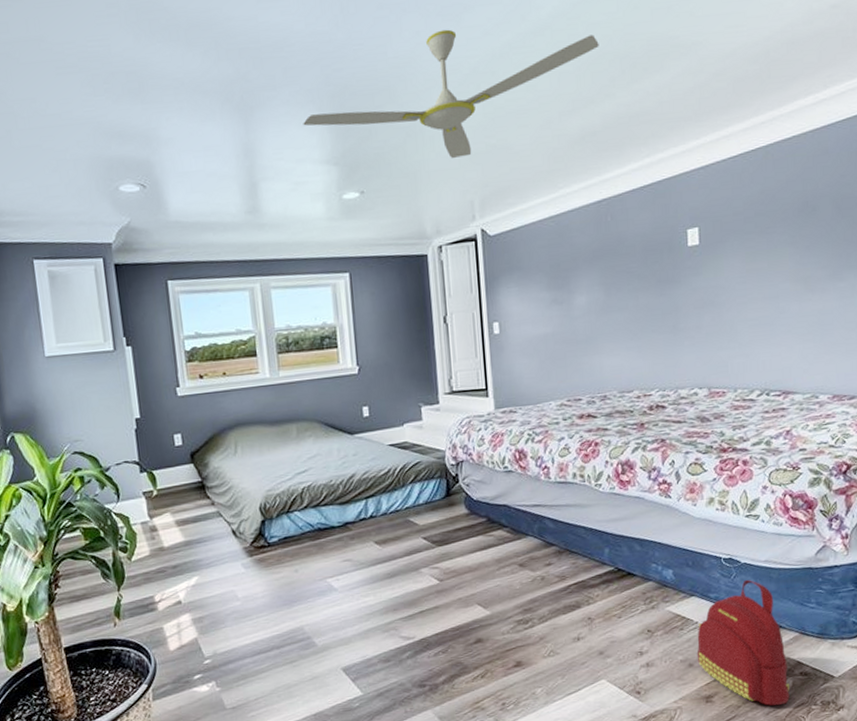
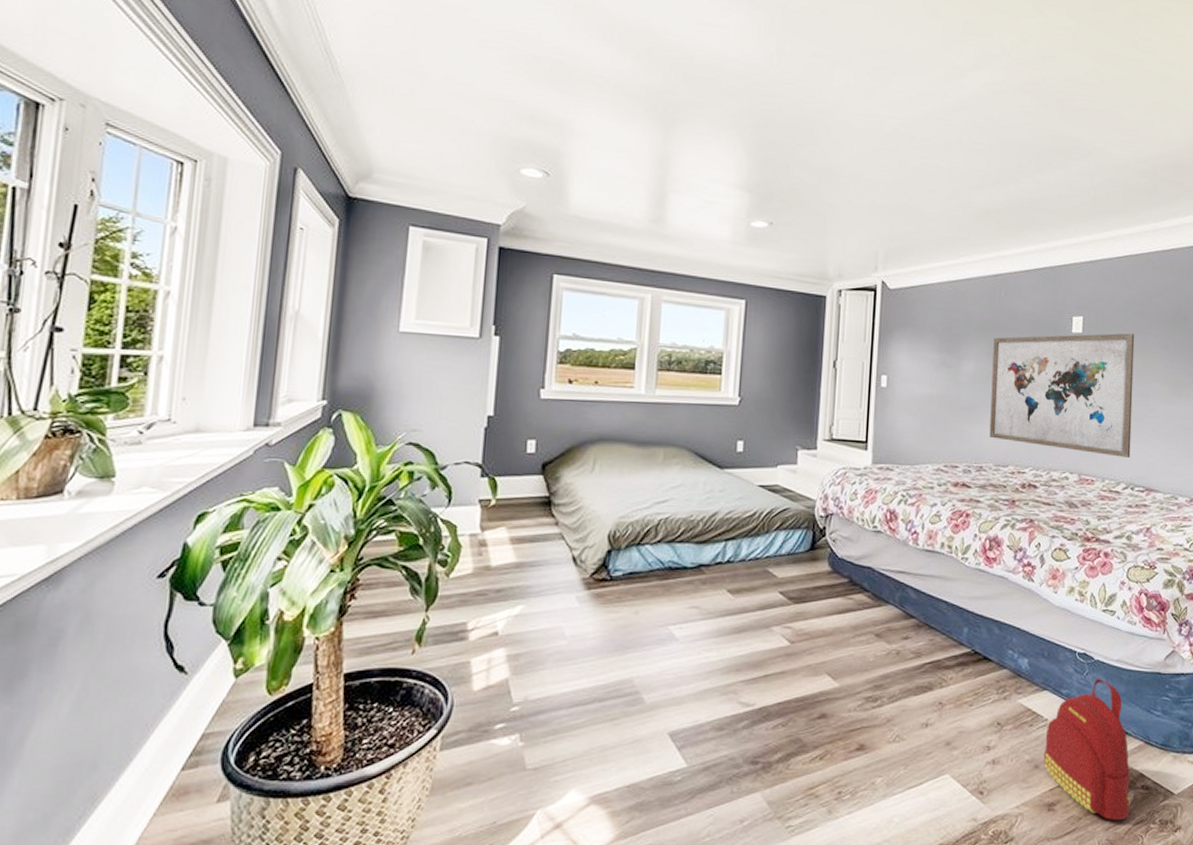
ceiling fan: present [303,29,599,158] -> none [723,87,1011,209]
wall art: none [604,235,763,367] -> present [989,333,1135,458]

